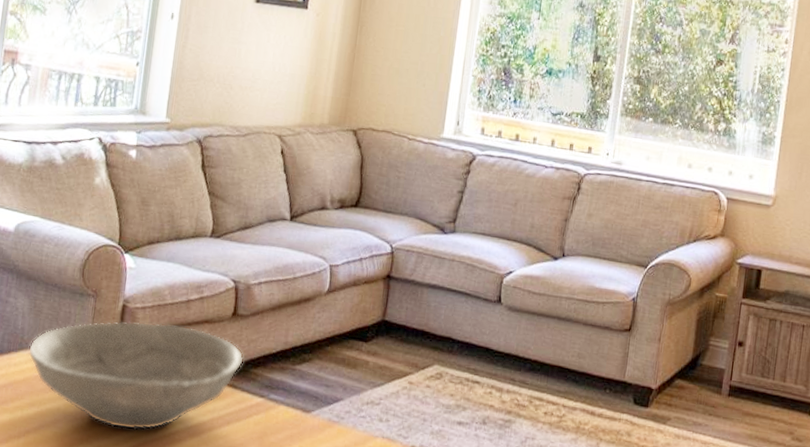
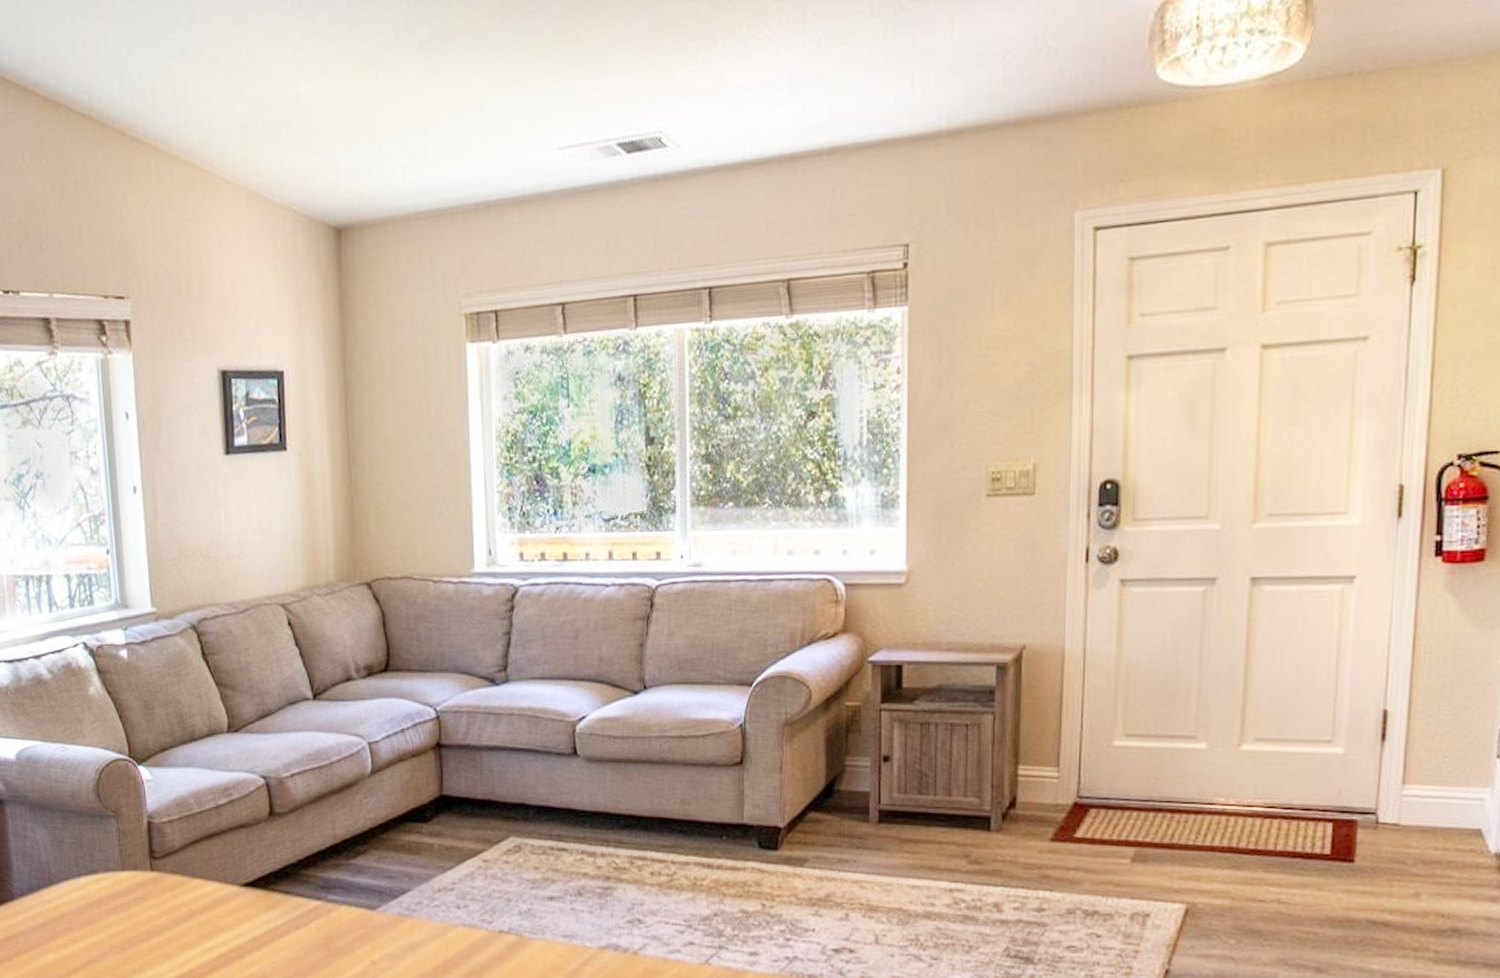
bowl: present [28,321,244,430] -> none [58,834,291,953]

